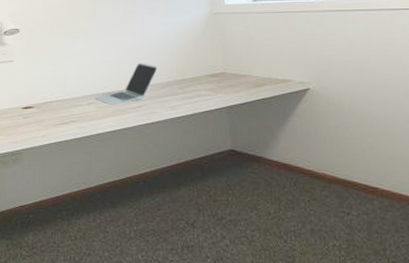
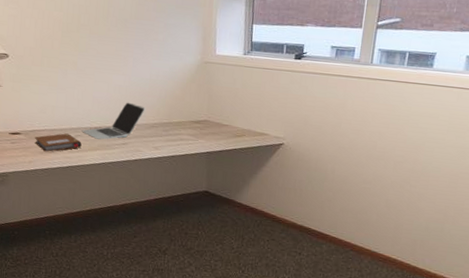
notebook: none [46,102,95,124] -> present [34,133,82,152]

